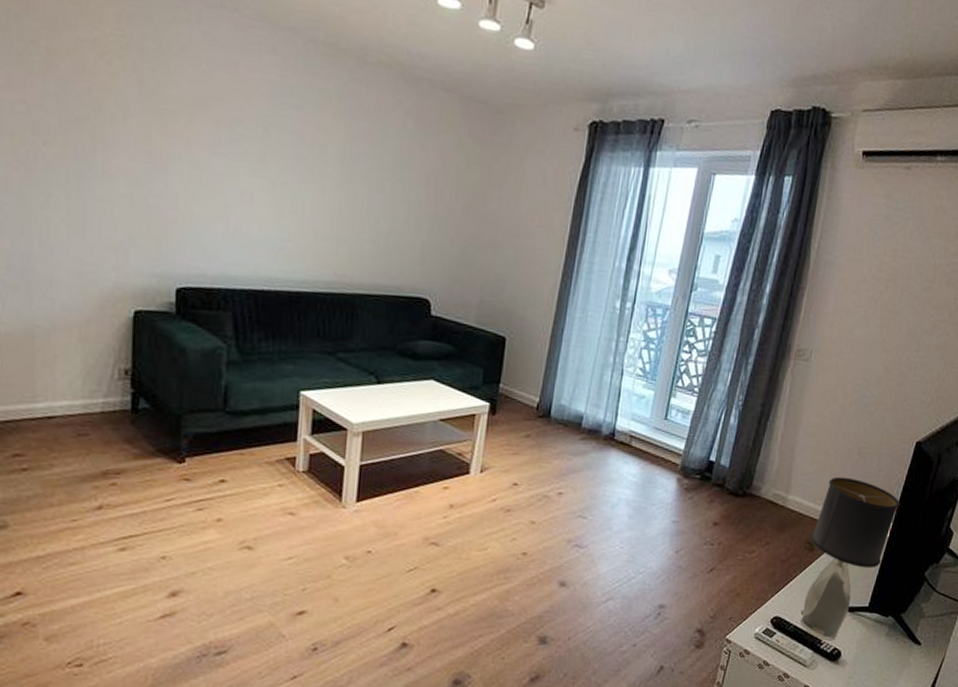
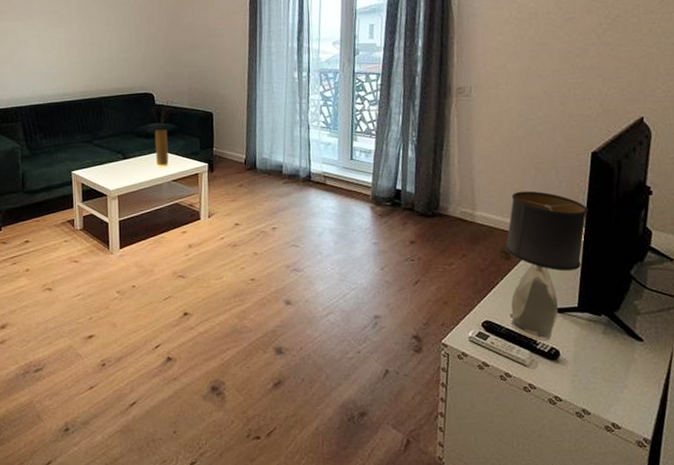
vase: none [420,309,455,400] -> present [151,100,173,167]

